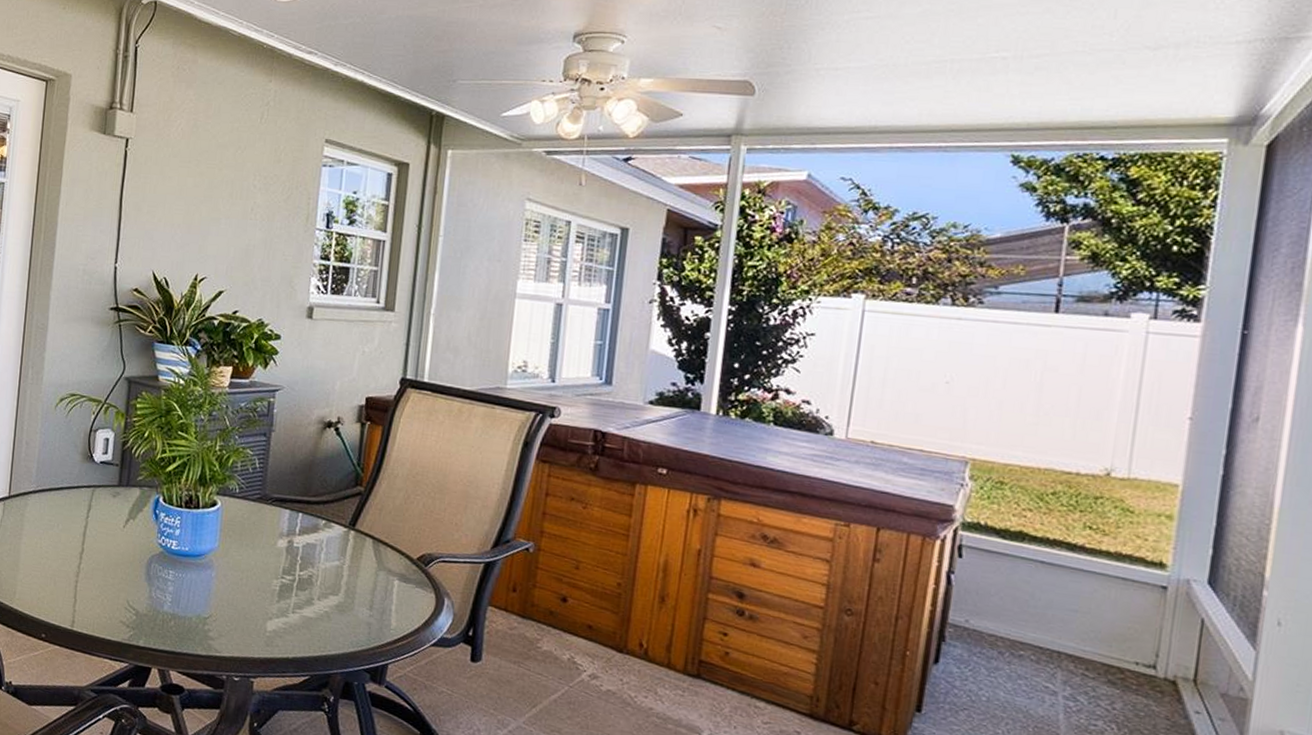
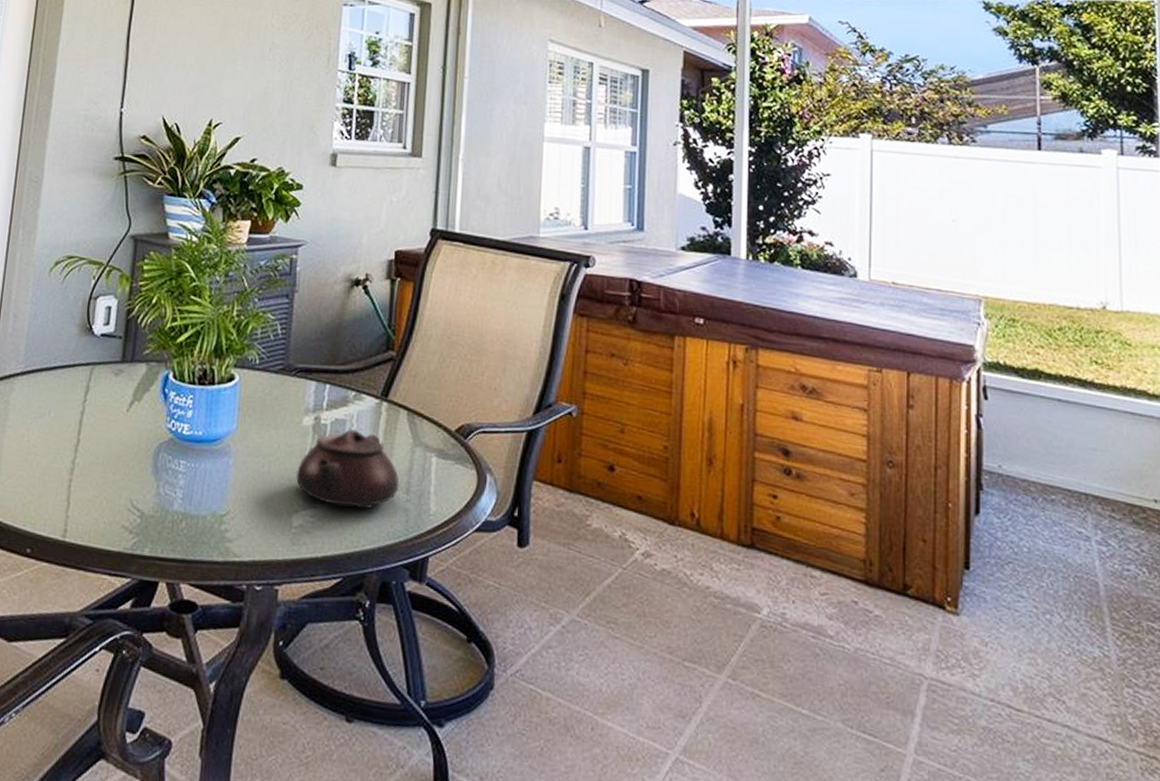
teapot: none [271,552,364,621] -> present [296,429,400,510]

